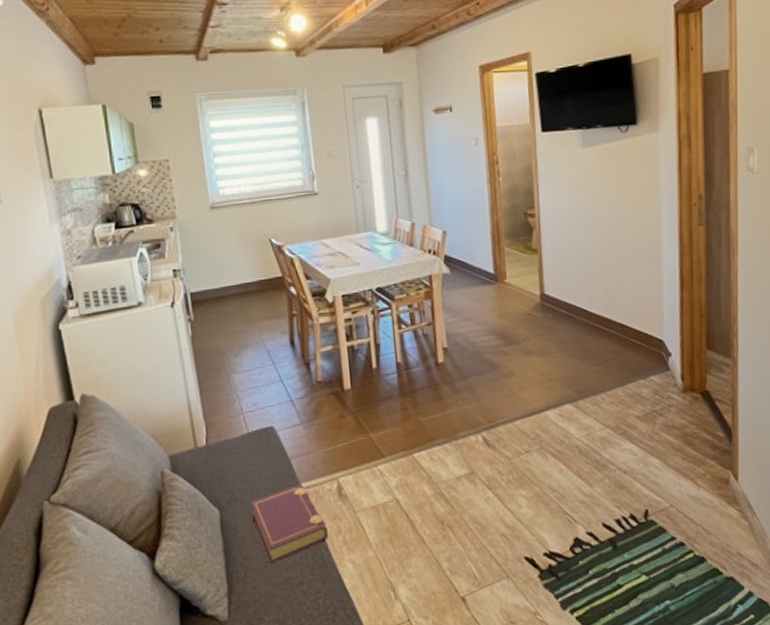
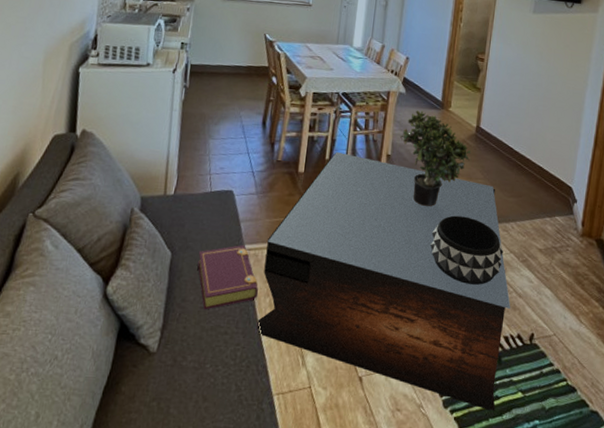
coffee table: none [326,356,620,602] -> present [255,152,511,411]
potted plant: none [453,289,540,398] -> present [399,110,472,207]
decorative bowl: none [512,398,599,473] -> present [430,215,504,286]

